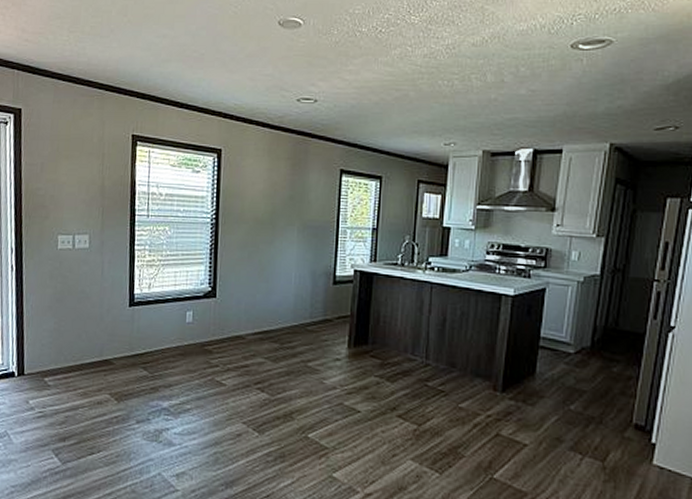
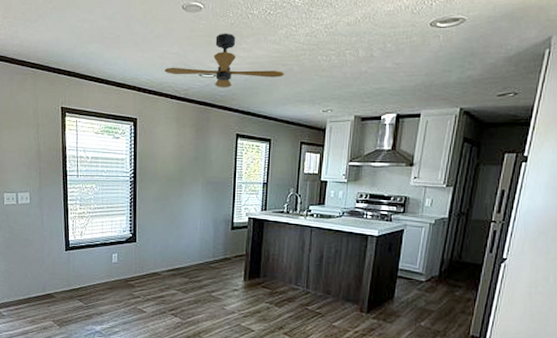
ceiling fan: none [256,52,399,116] -> present [164,33,285,89]

